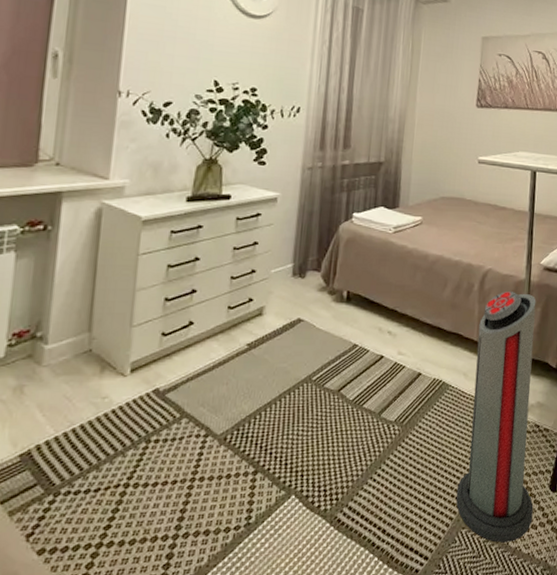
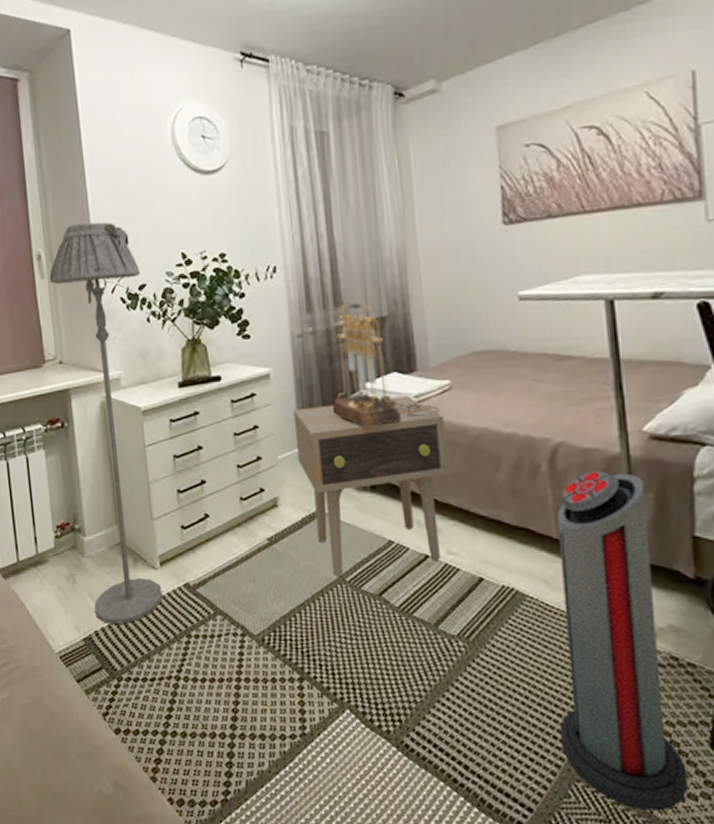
floor lamp: none [41,32,168,436] -> present [49,222,163,624]
side table: none [289,226,413,376] -> present [293,395,450,576]
table lamp: none [326,147,411,250] -> present [332,303,440,428]

